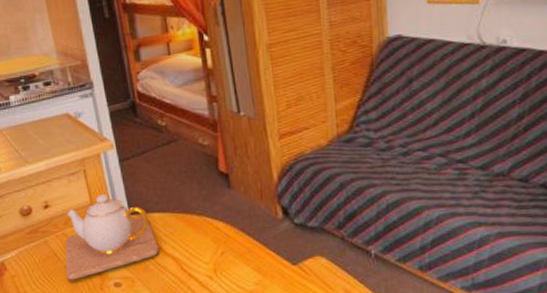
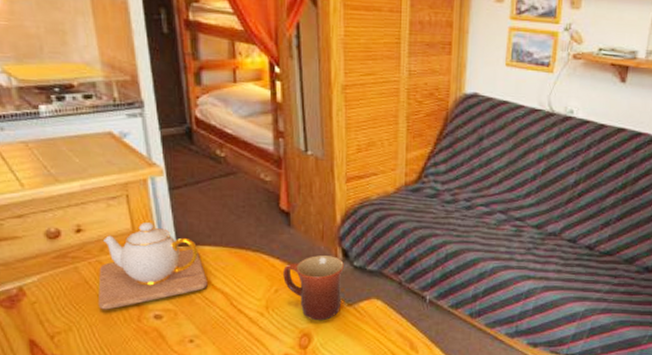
mug: none [227,214,286,282] -> present [283,255,344,321]

